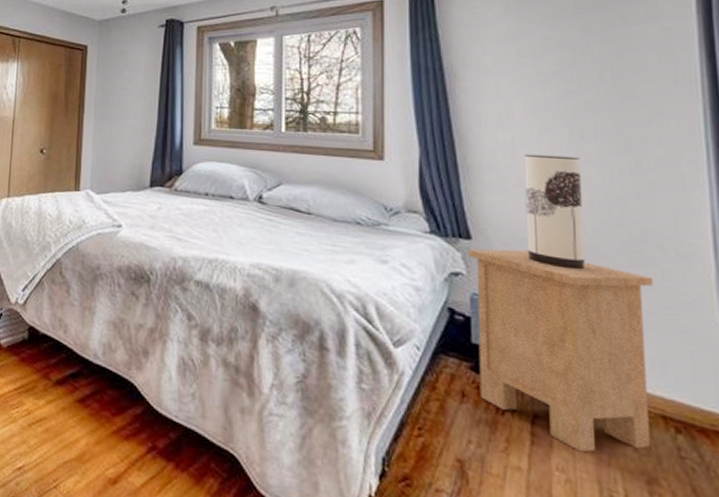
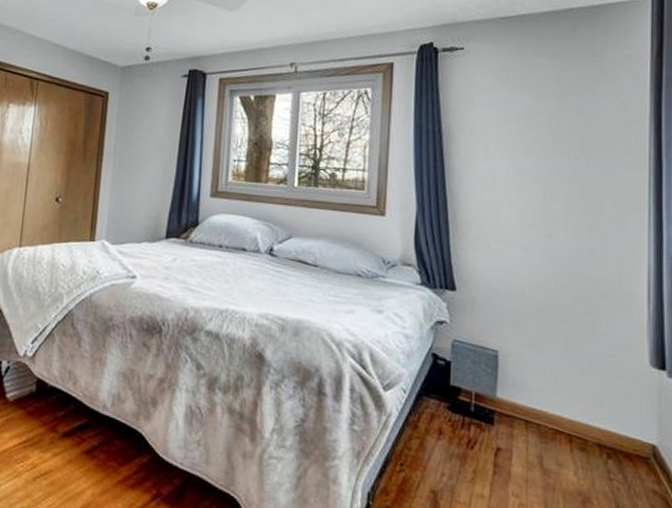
nightstand: present [467,249,654,453] -> none [452,299,600,479]
table lamp: present [524,154,586,271] -> none [501,213,550,318]

